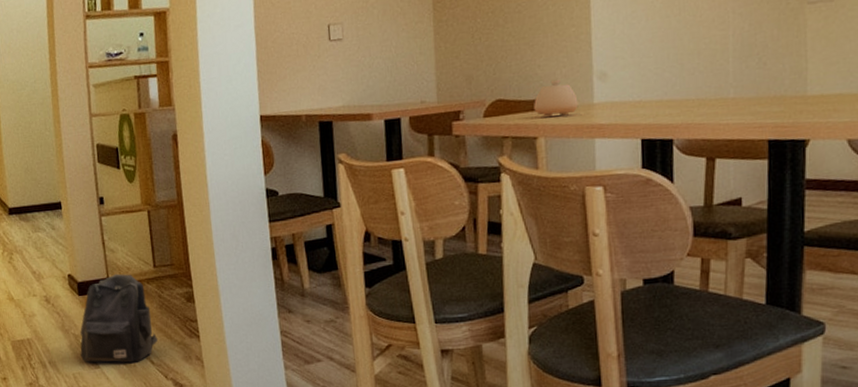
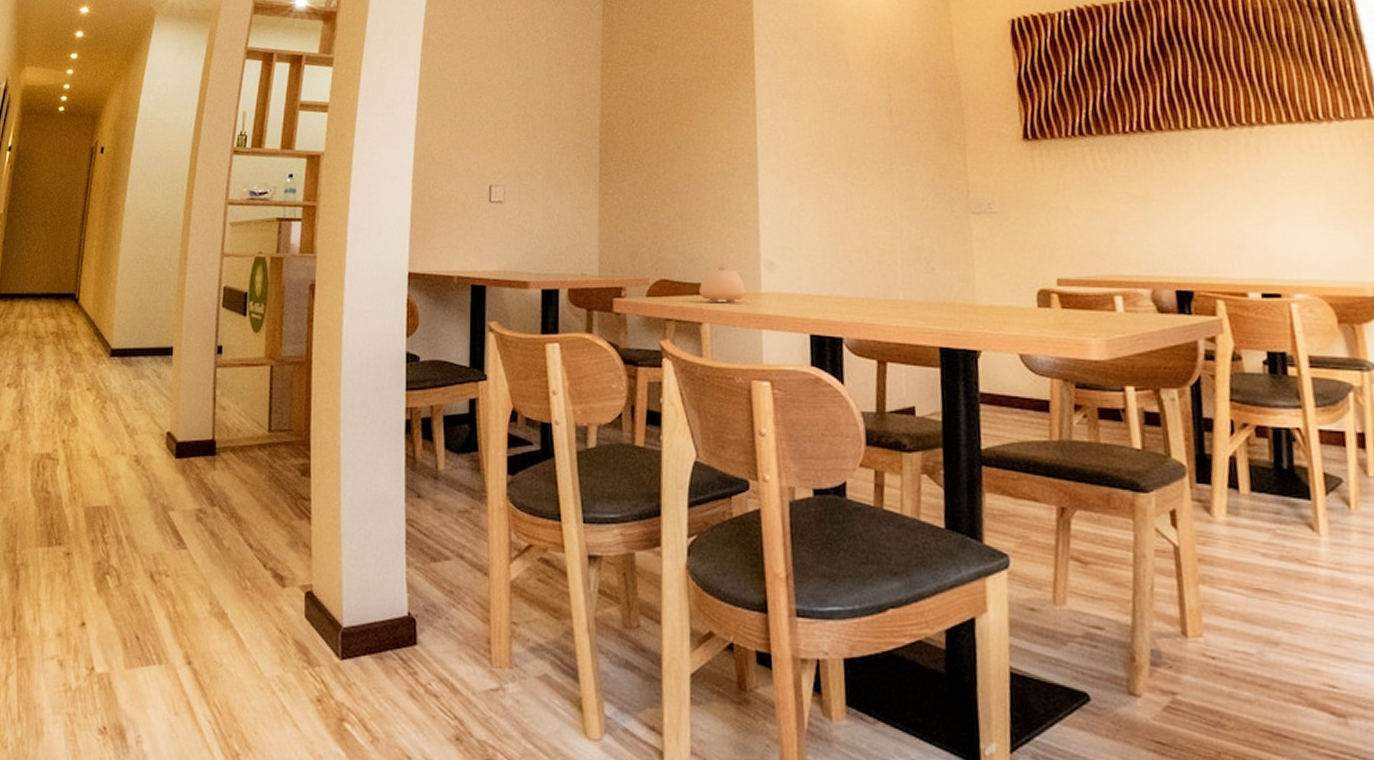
backpack: present [80,273,158,363] -> none [166,435,261,545]

